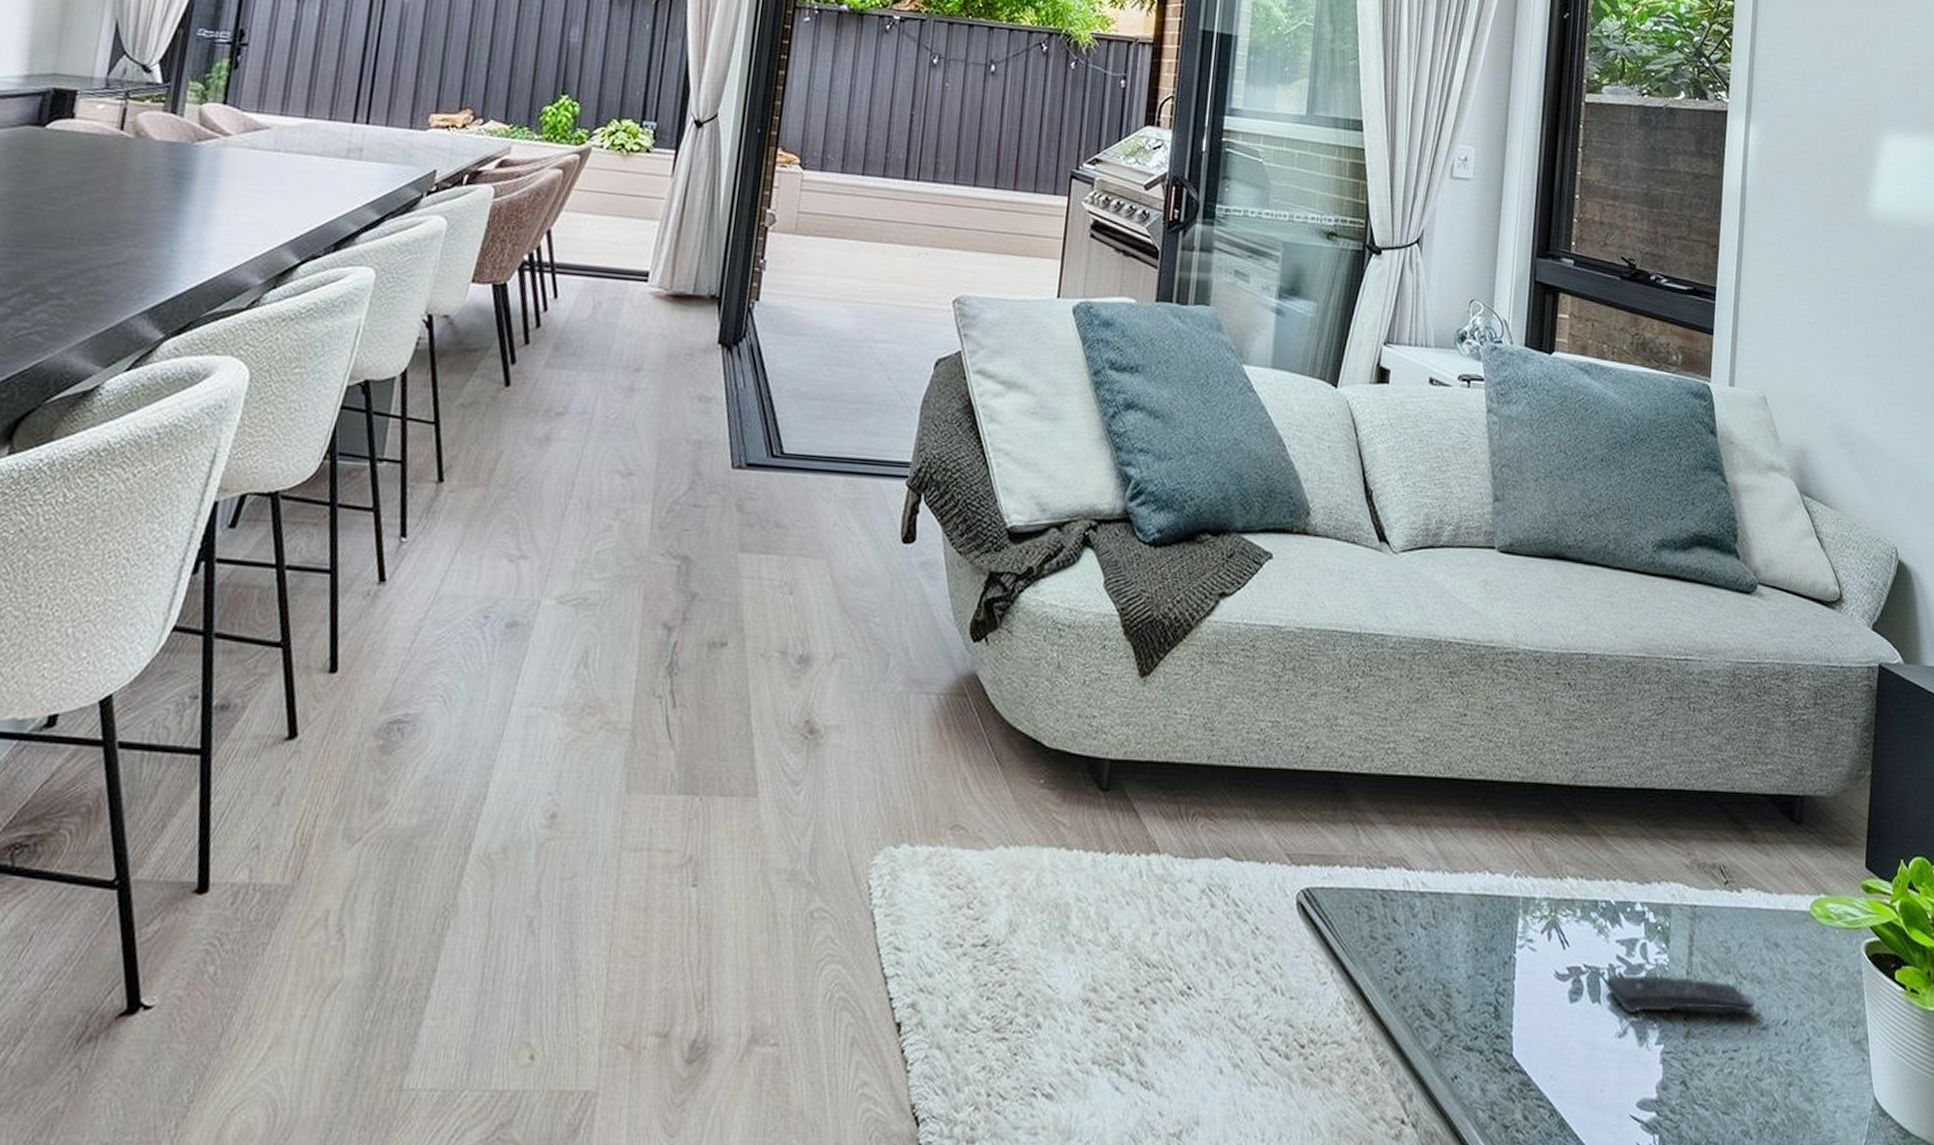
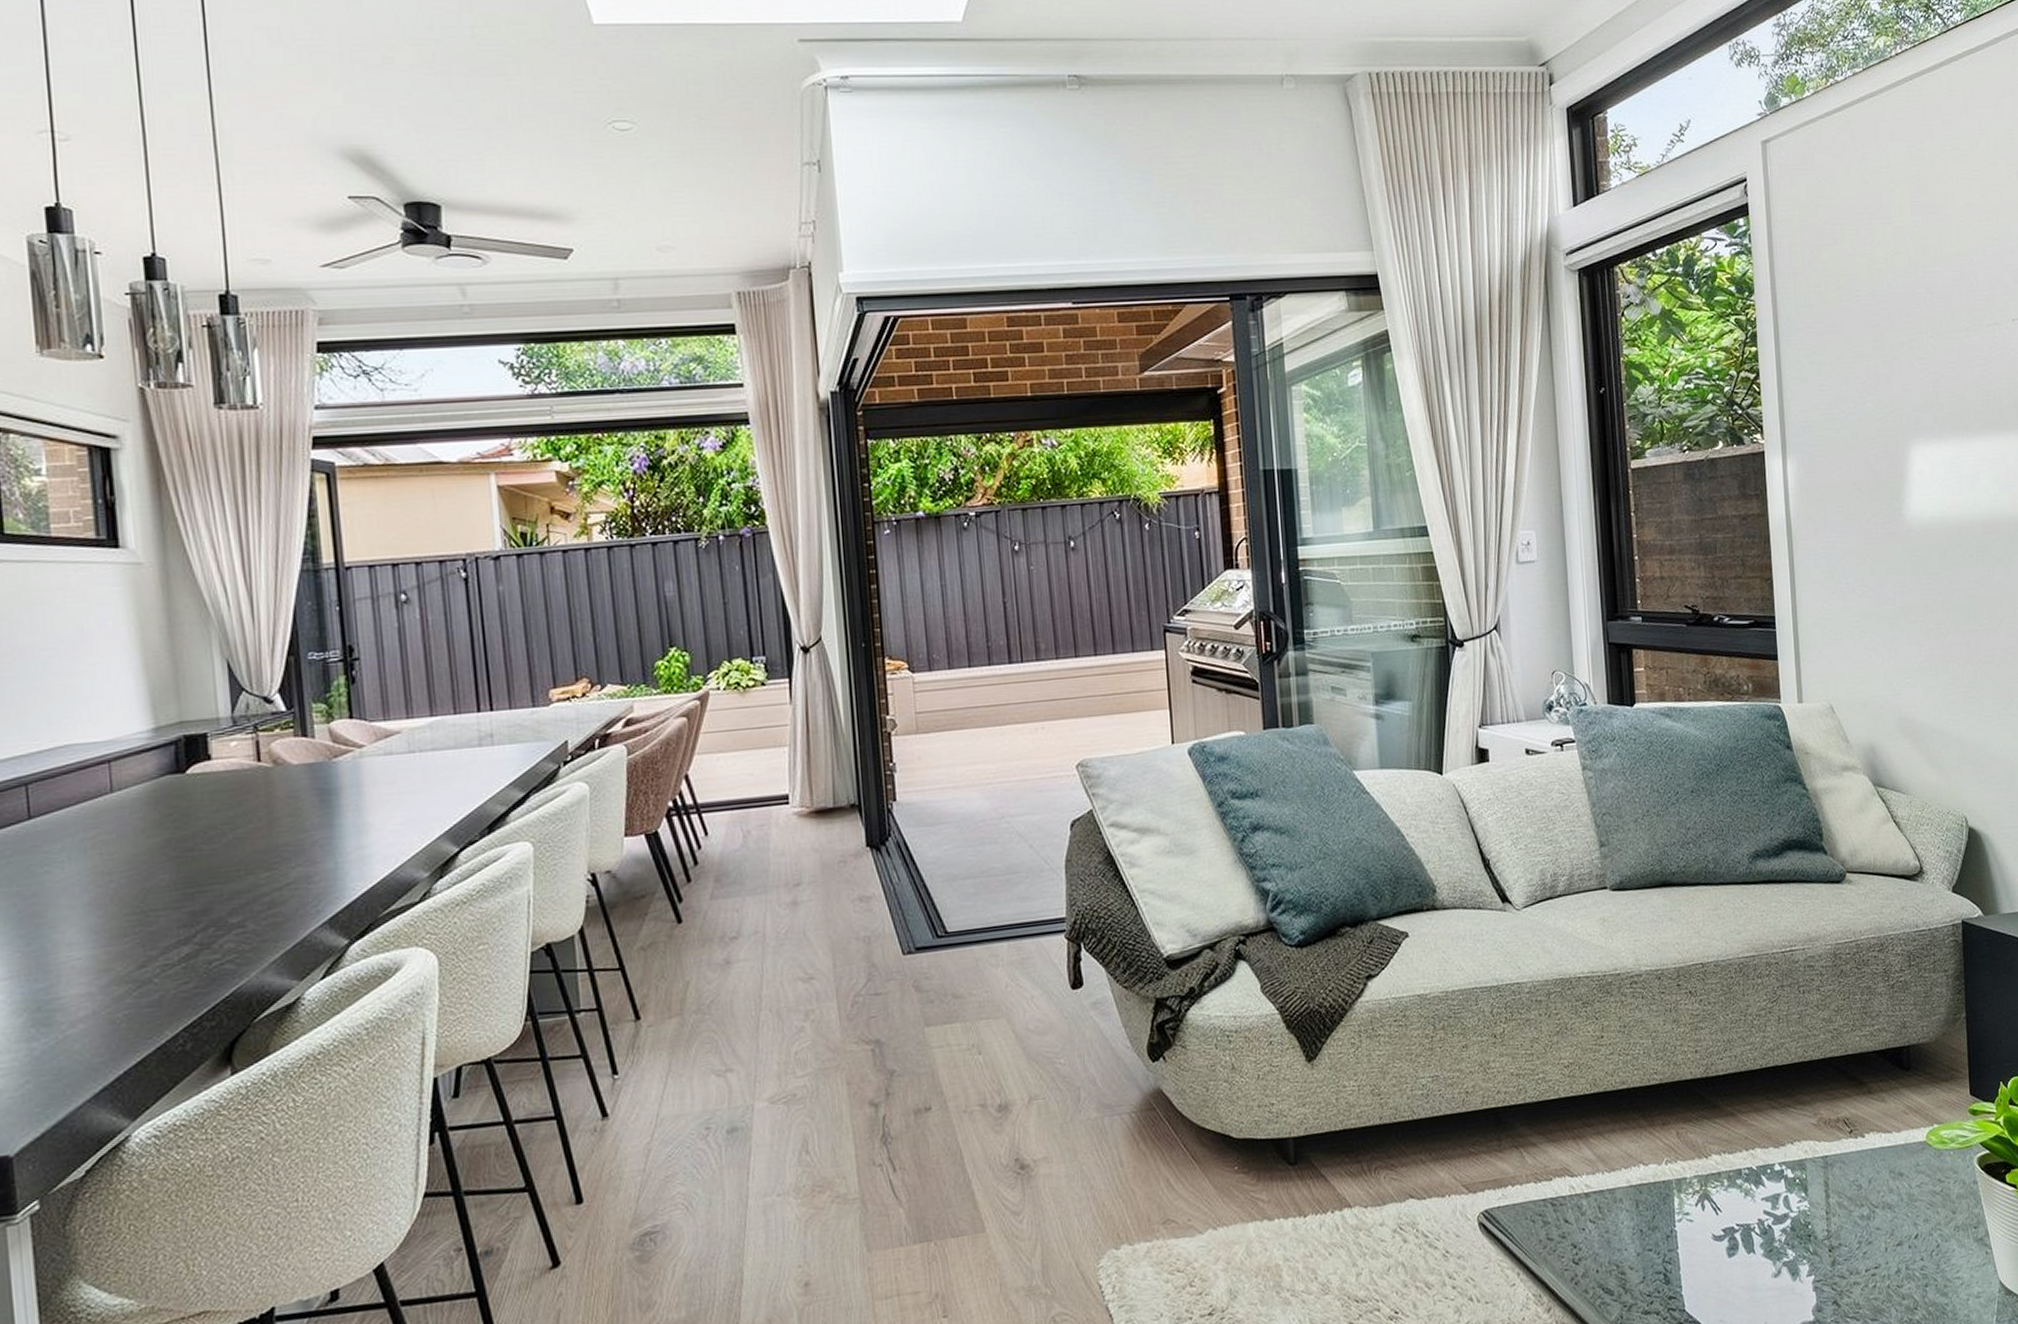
remote control: present [1605,974,1756,1014] -> none [1757,1214,1889,1256]

